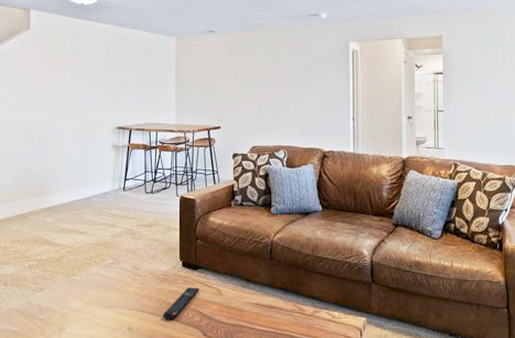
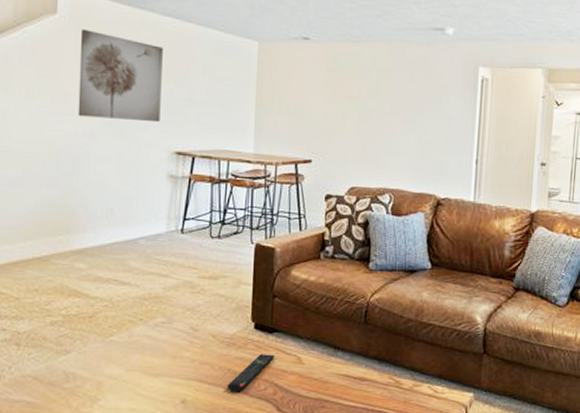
wall art: none [46,39,105,105] -> present [77,29,163,123]

